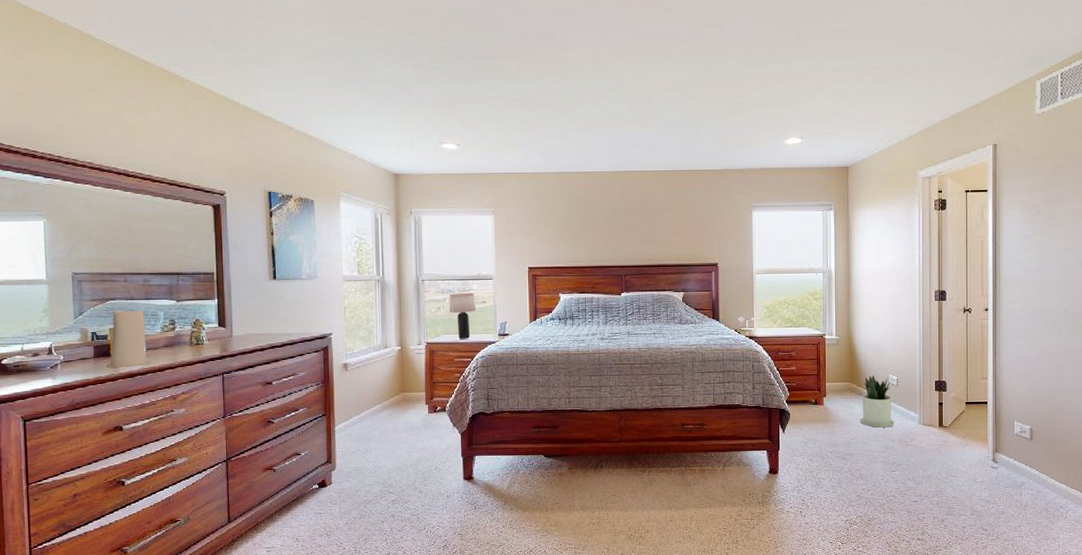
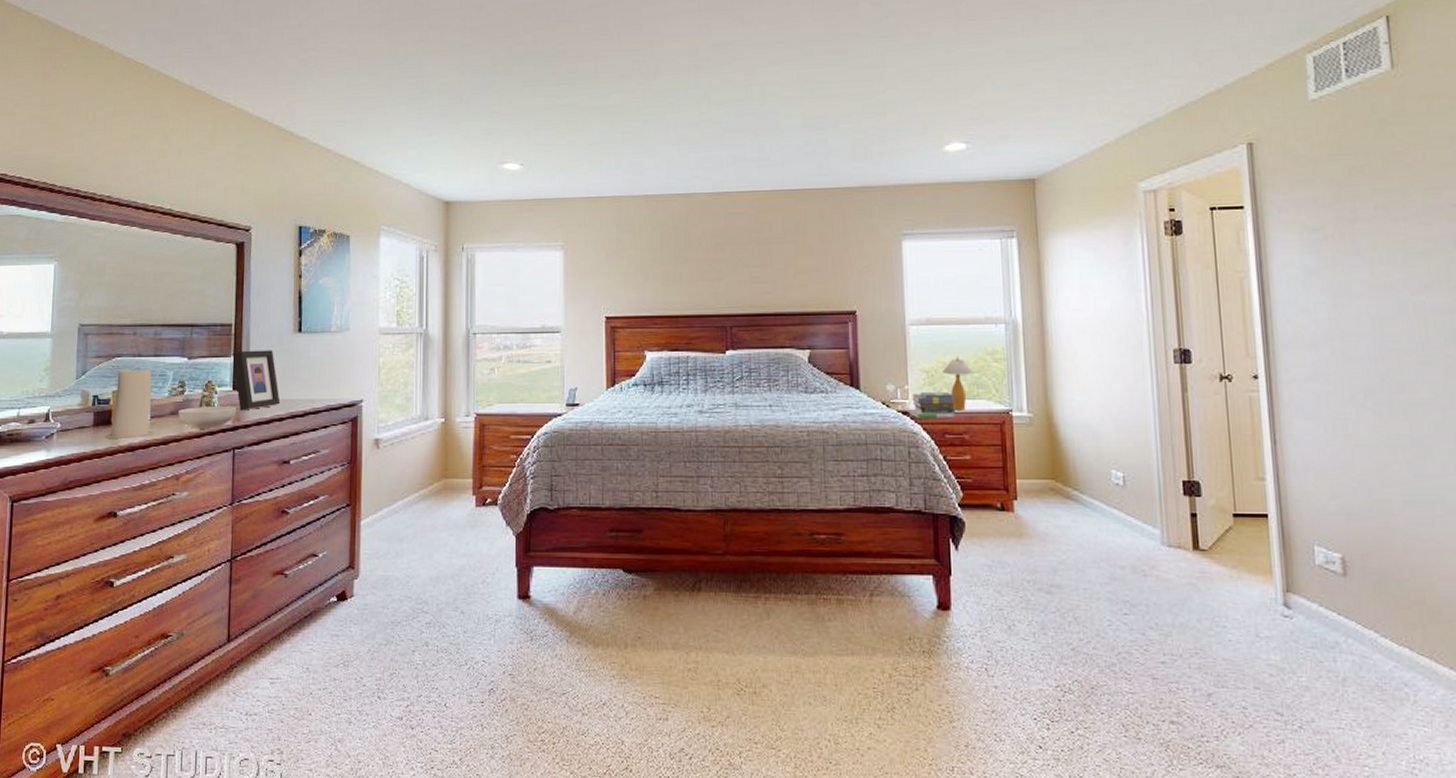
bowl: none [171,339,223,358] -> present [178,405,237,429]
picture frame: none [216,294,261,343] -> present [232,350,280,411]
table lamp: present [449,292,477,340] -> none [505,349,539,411]
books: none [753,322,786,341] -> present [908,392,955,419]
table lamp: none [778,296,800,335] -> present [942,355,974,411]
planter: present [859,375,895,428] -> none [1068,470,1124,548]

